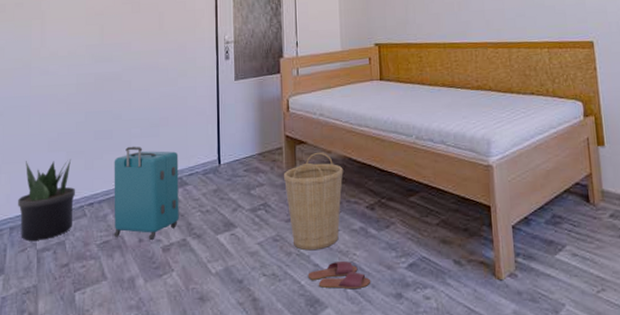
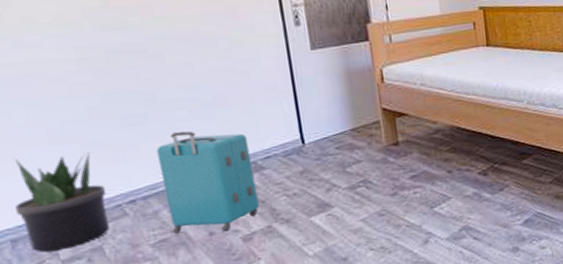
basket: present [283,152,343,251] -> none [383,123,452,221]
slippers: present [307,261,370,290] -> none [420,225,486,253]

